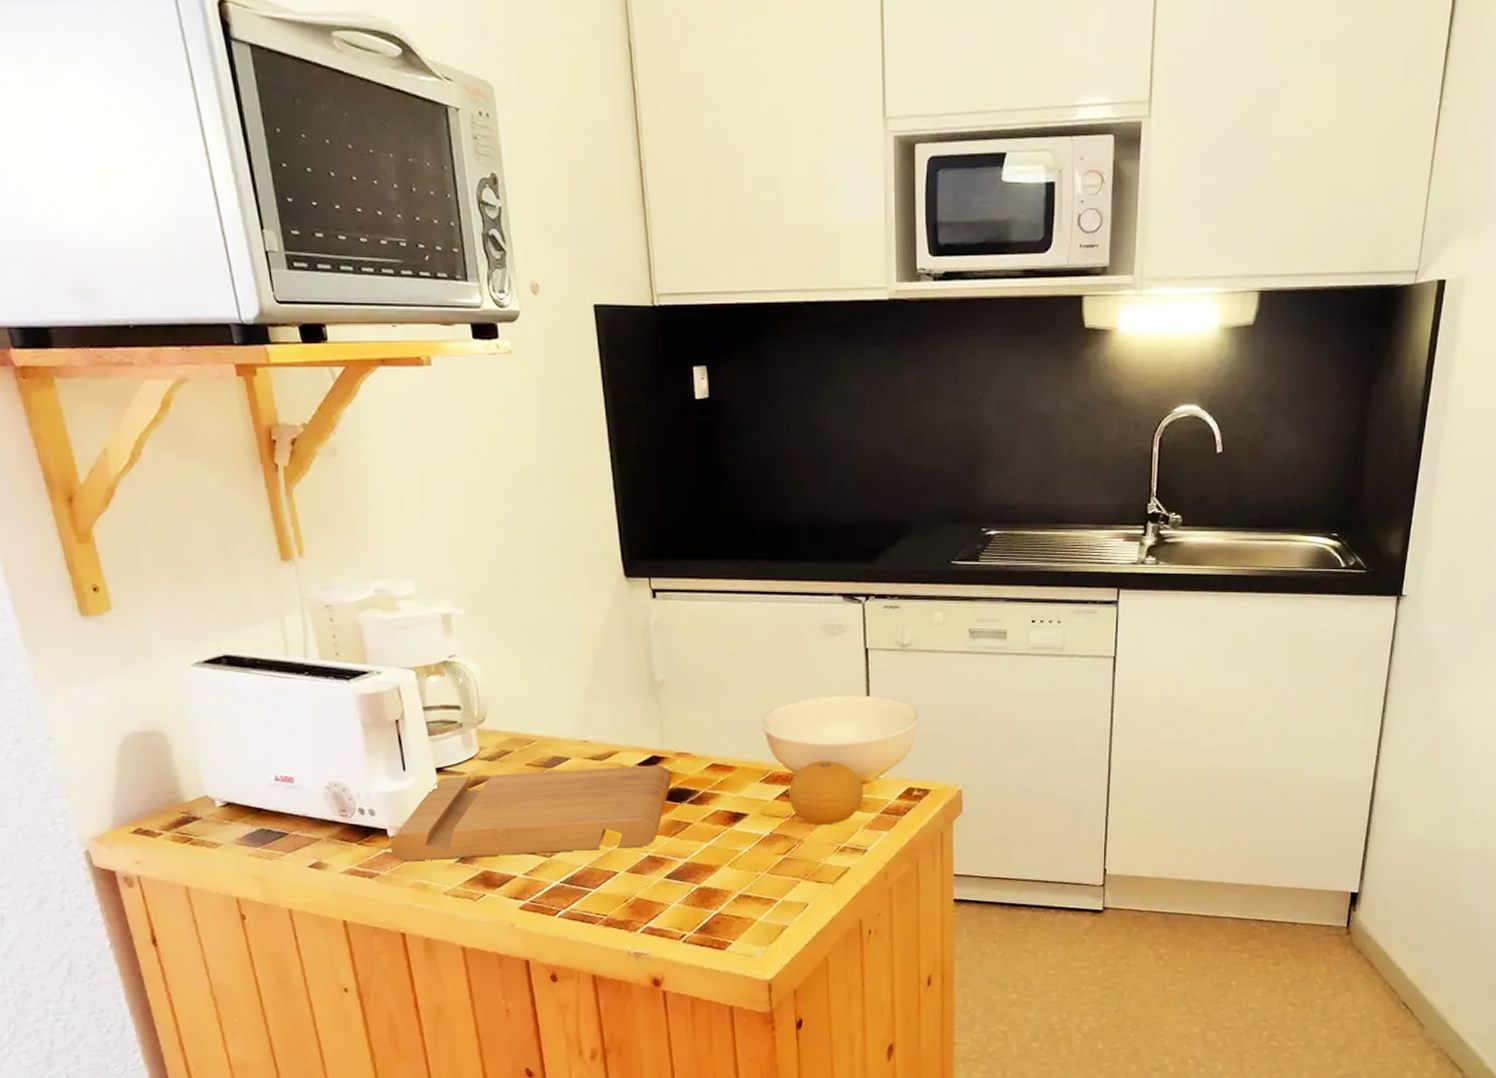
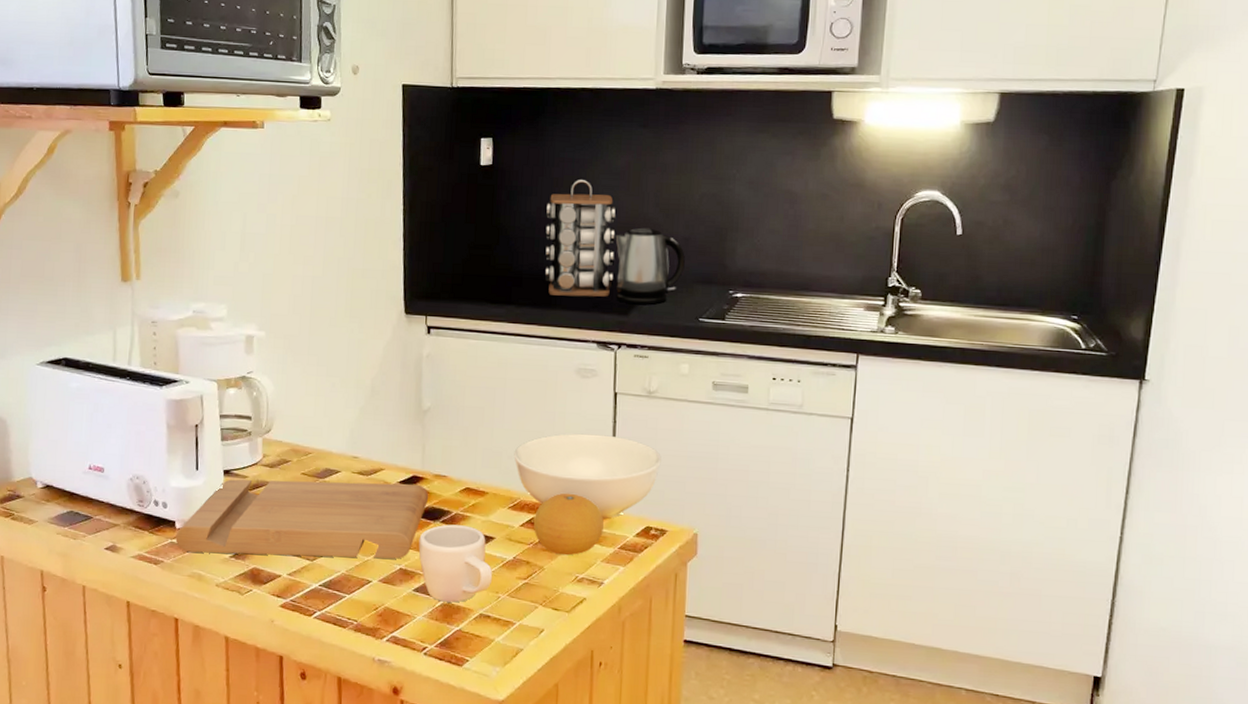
mug: none [666,804,750,886] -> present [418,524,493,603]
spice rack: none [775,409,857,547] -> present [545,179,616,298]
kettle: none [855,462,932,550] -> present [615,227,685,305]

